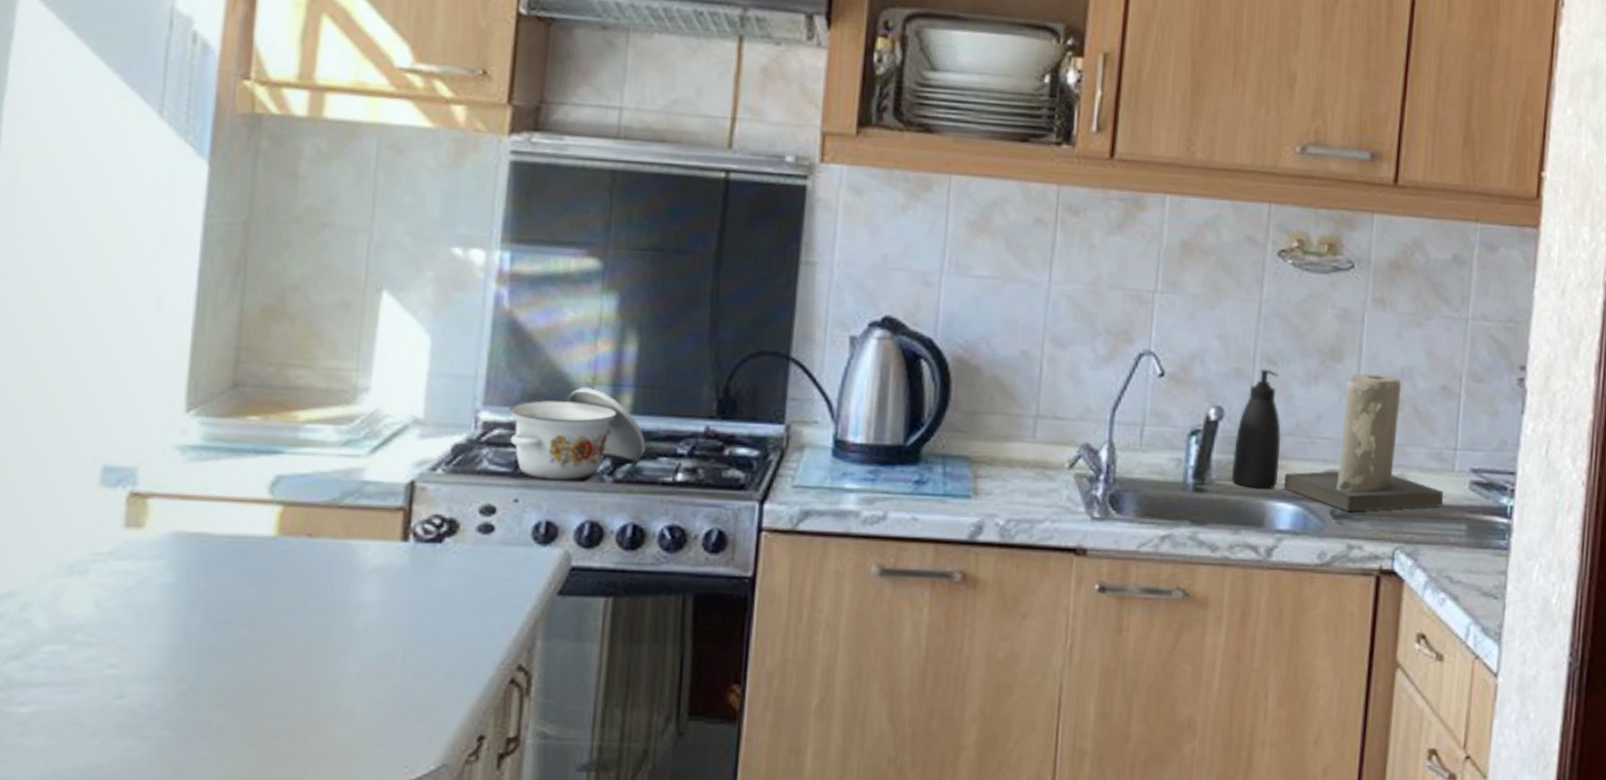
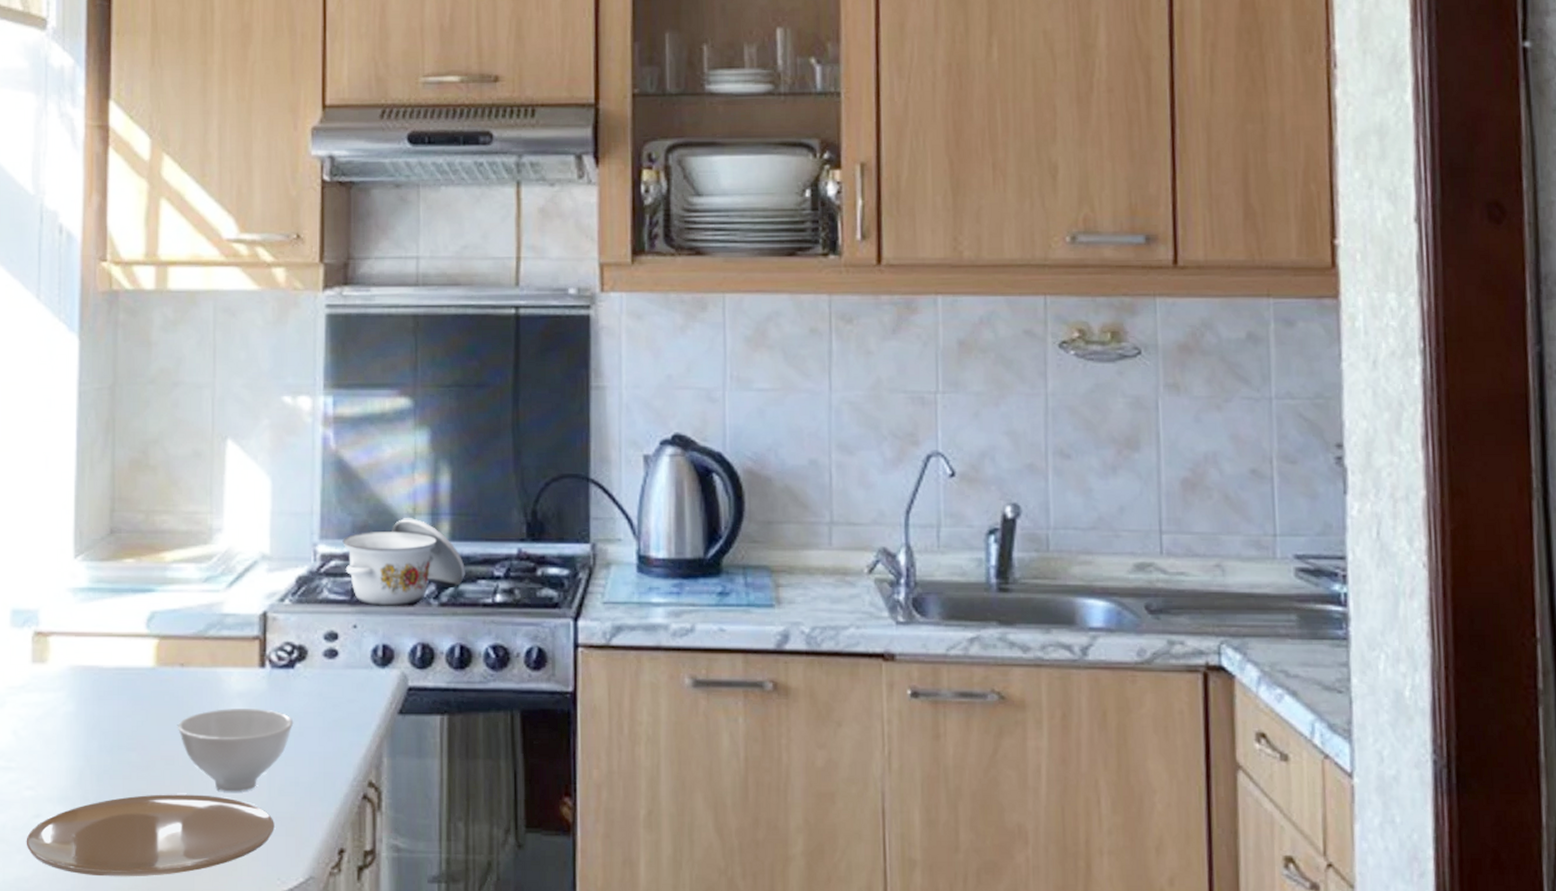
plate: none [103,675,406,765] -> present [26,794,275,877]
bowl: none [299,584,437,674] -> present [178,709,294,792]
soap dispenser: present [1232,369,1282,489] -> none [1035,463,1086,586]
paper towel roll: present [1283,373,1443,512] -> none [1091,461,1267,605]

